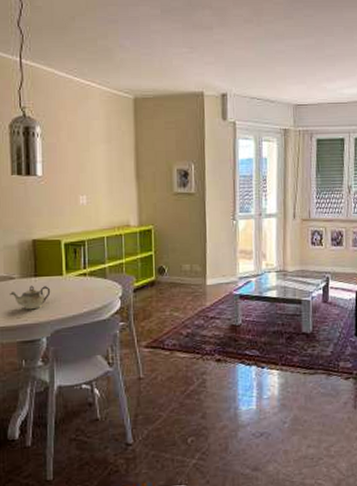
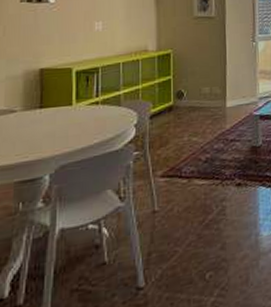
teapot: present [10,285,51,310] -> none [9,118,58,146]

